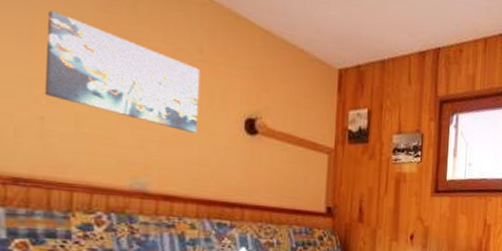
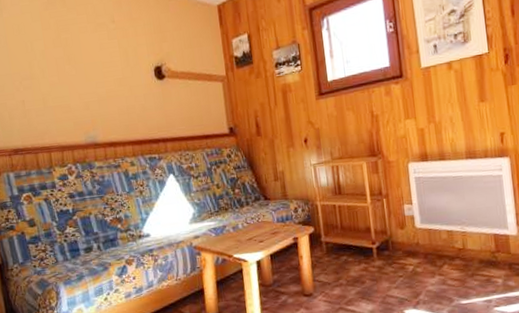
wall art: present [44,10,201,133] -> none [13,20,122,89]

